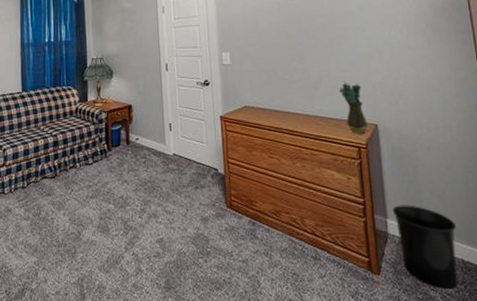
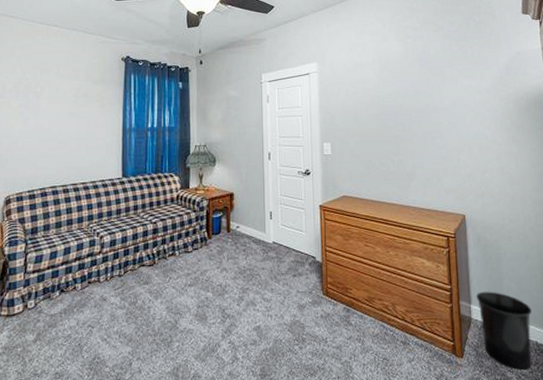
vase: present [339,81,368,134] -> none [431,173,456,224]

